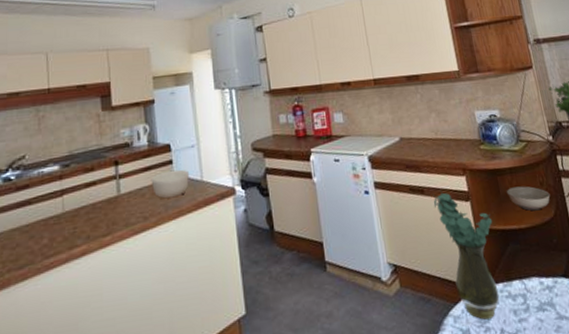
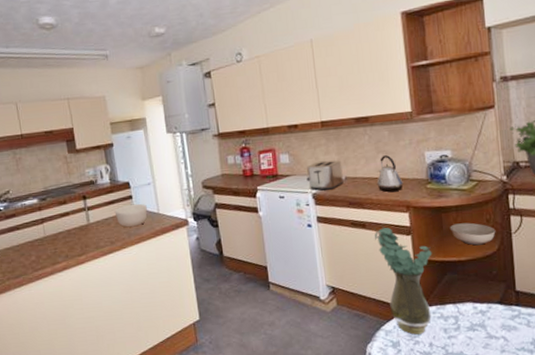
toaster: none [361,119,399,153] -> present [306,160,344,191]
kettle: none [431,115,458,154] -> present [376,155,403,193]

